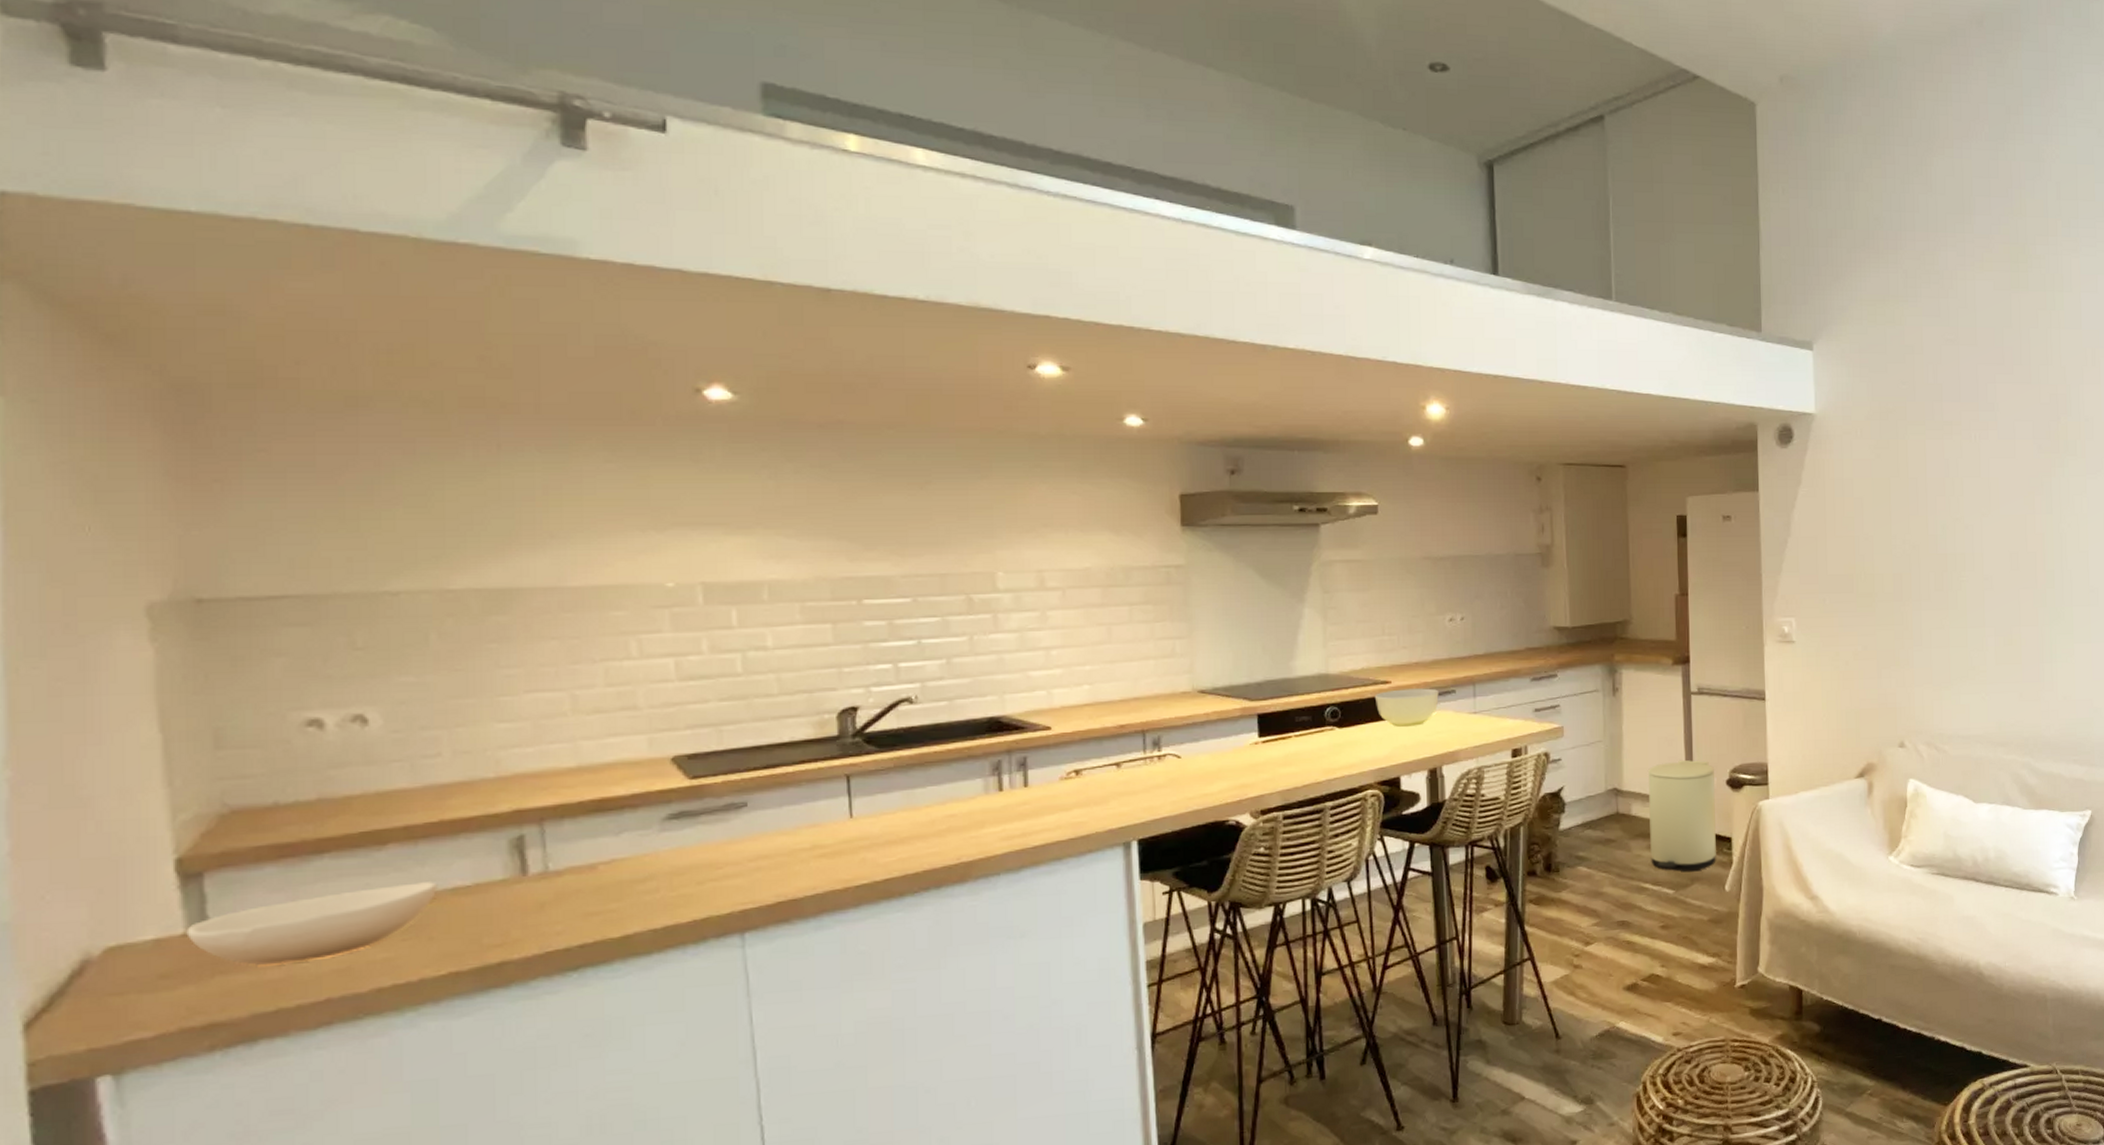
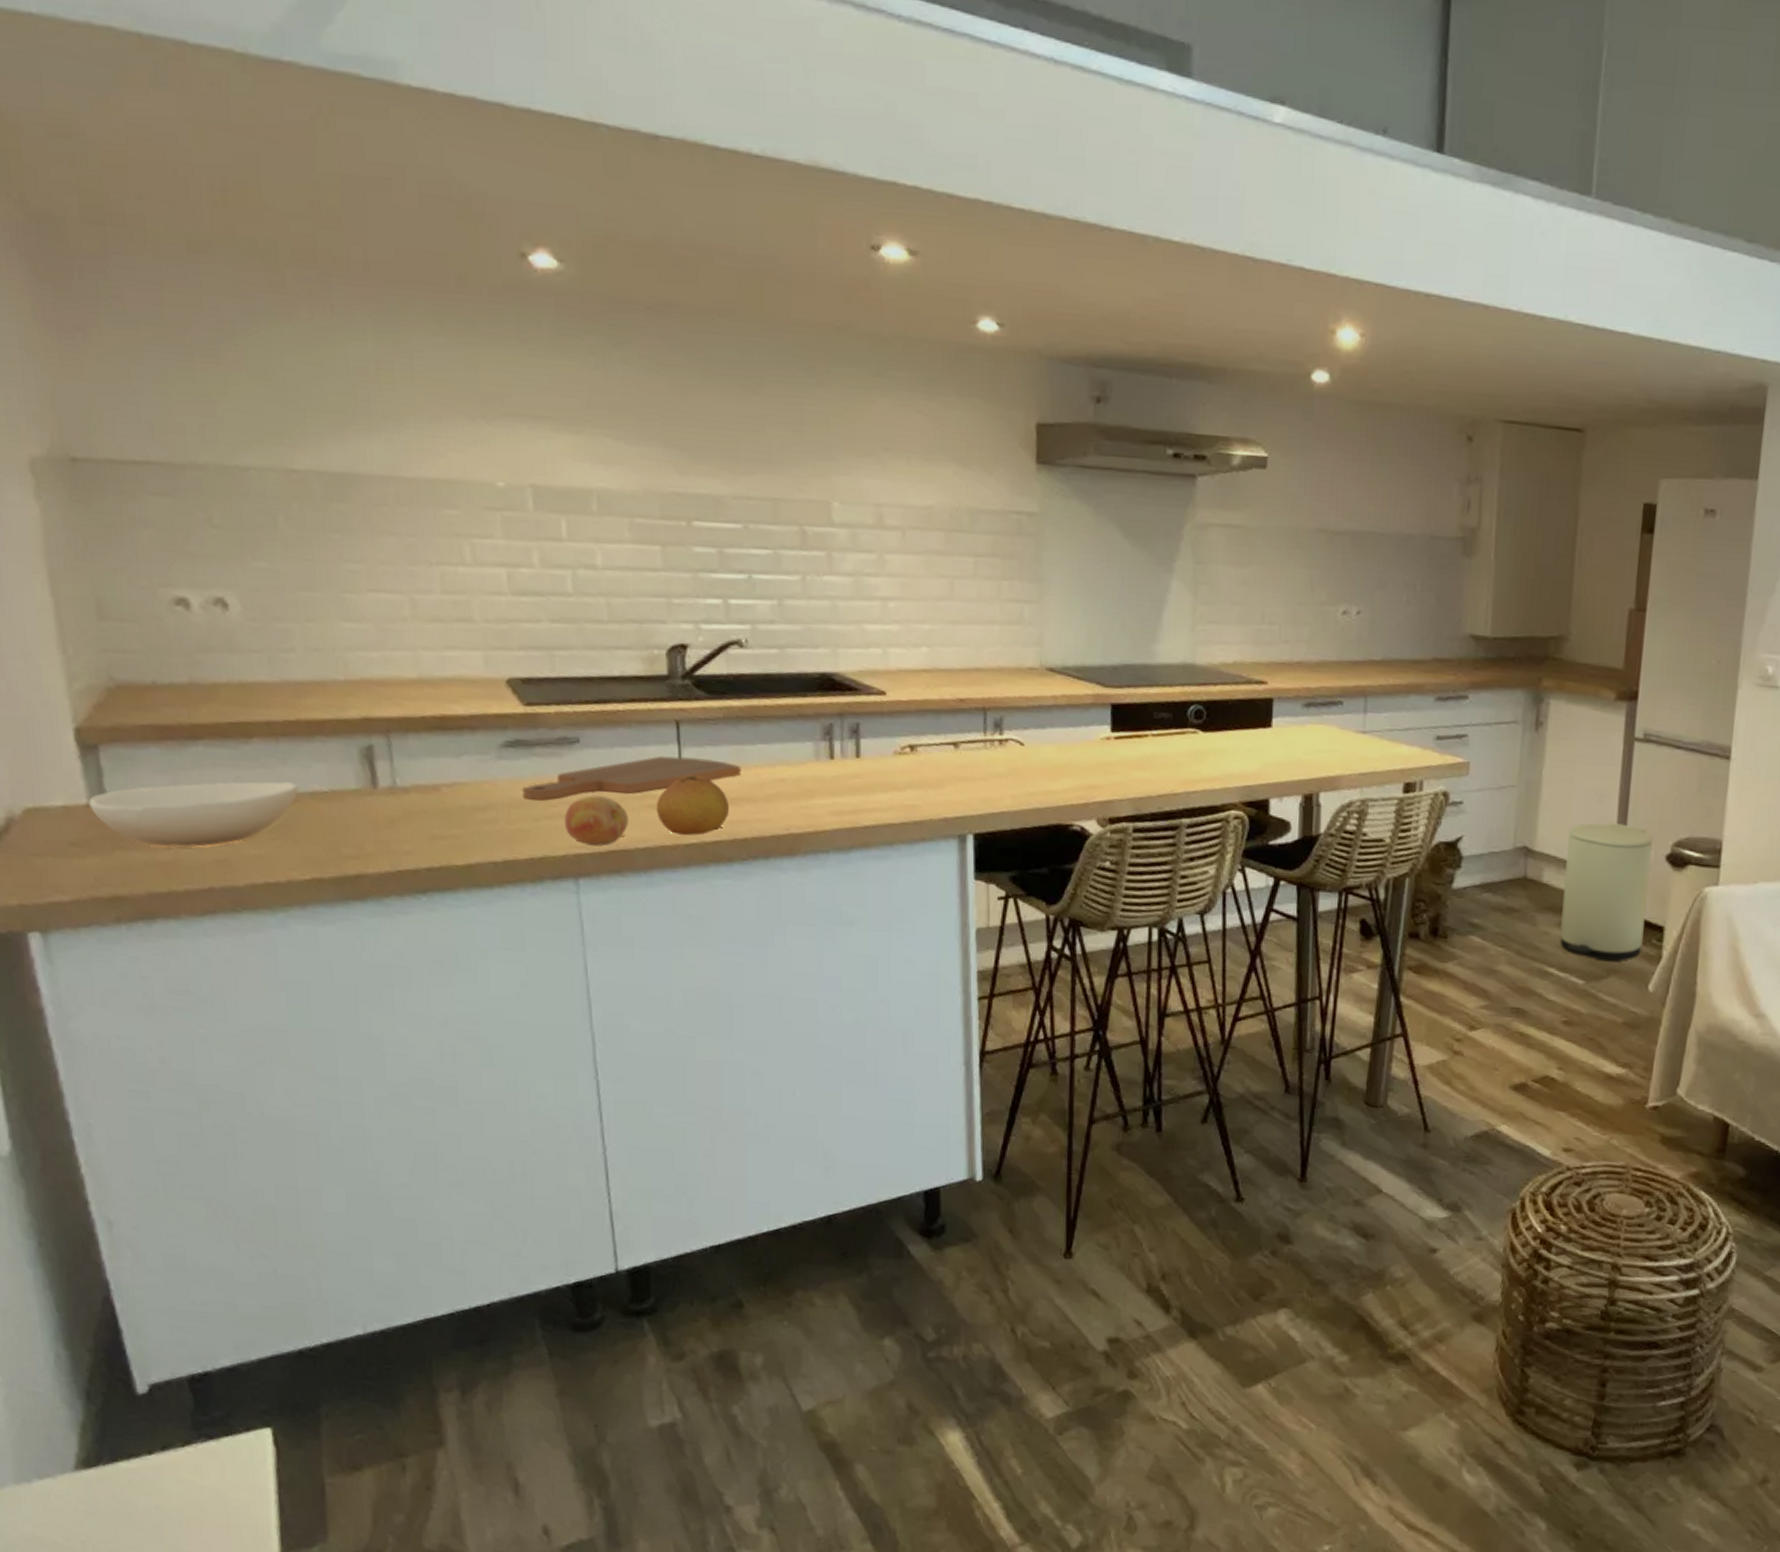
cutting board: none [686,805,912,867] -> present [522,755,741,802]
fruit: none [729,852,797,901] -> present [563,795,628,847]
fruit: none [826,821,900,879] -> present [656,775,729,836]
bowl: present [1374,688,1439,727] -> none [1246,692,1323,740]

